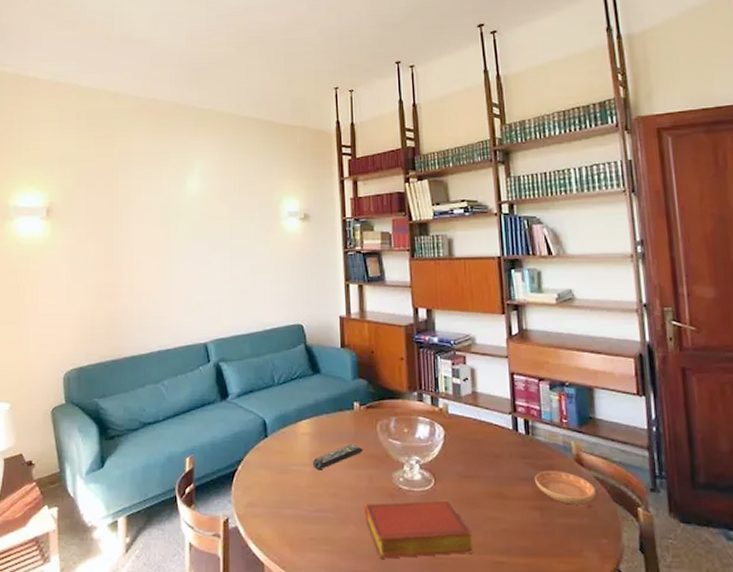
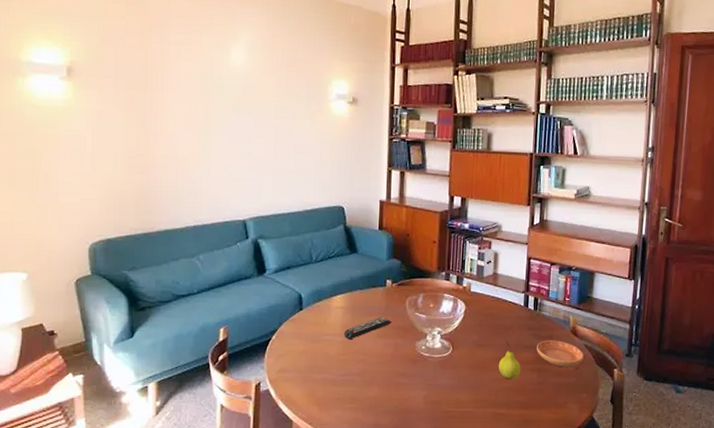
book: present [364,499,473,559] -> none [388,364,479,414]
fruit: none [490,472,519,520] -> present [498,341,521,380]

